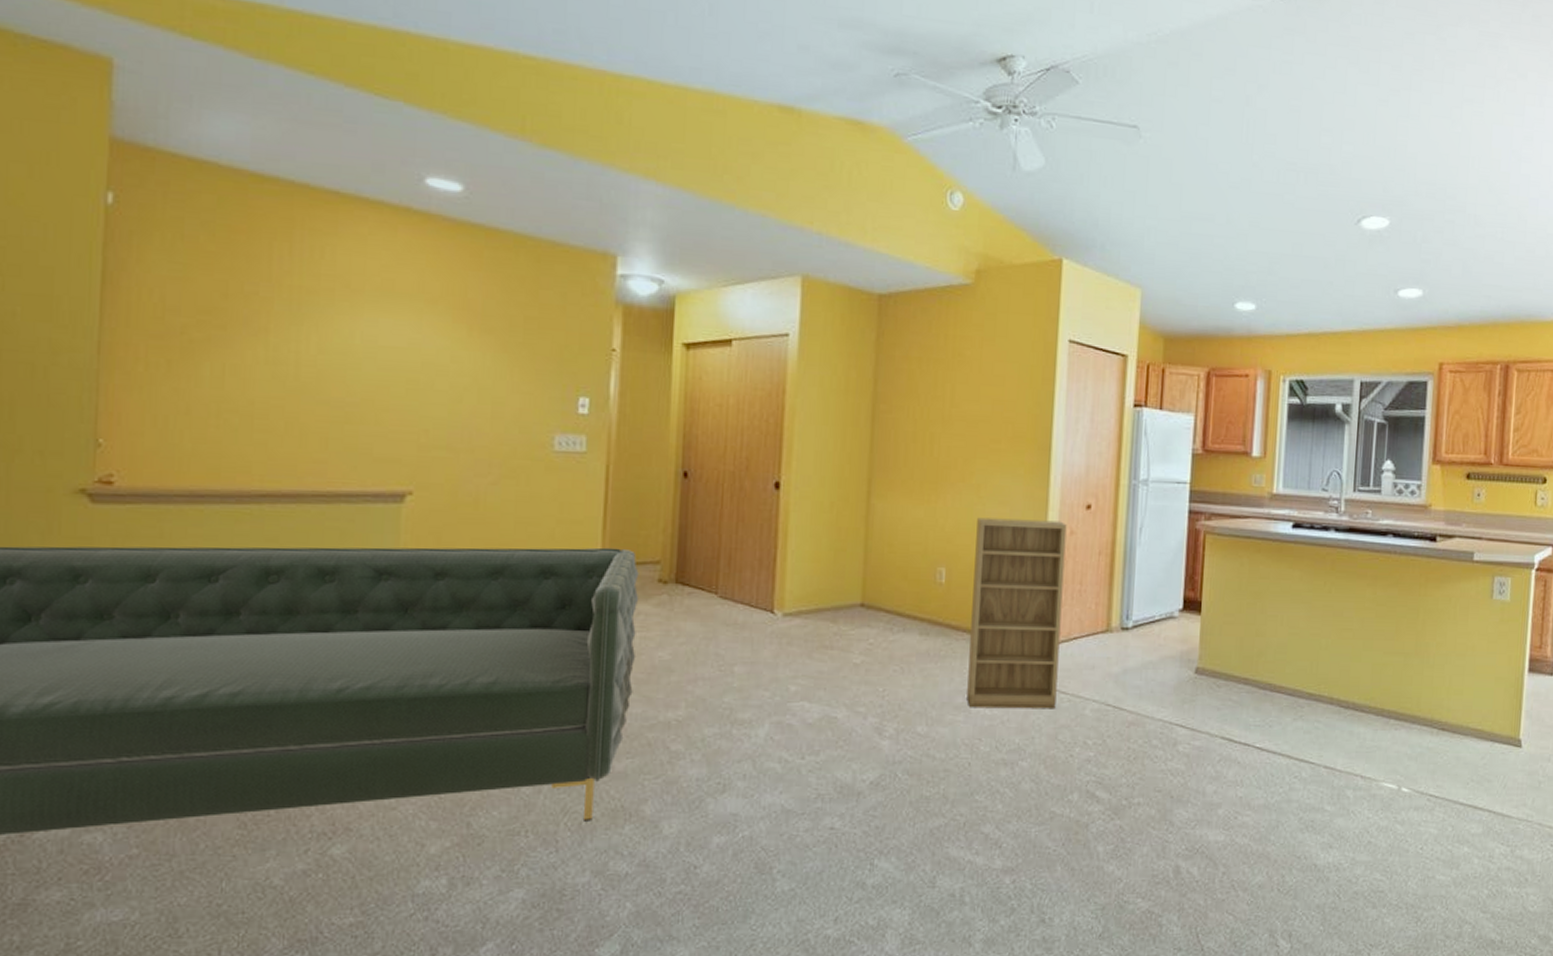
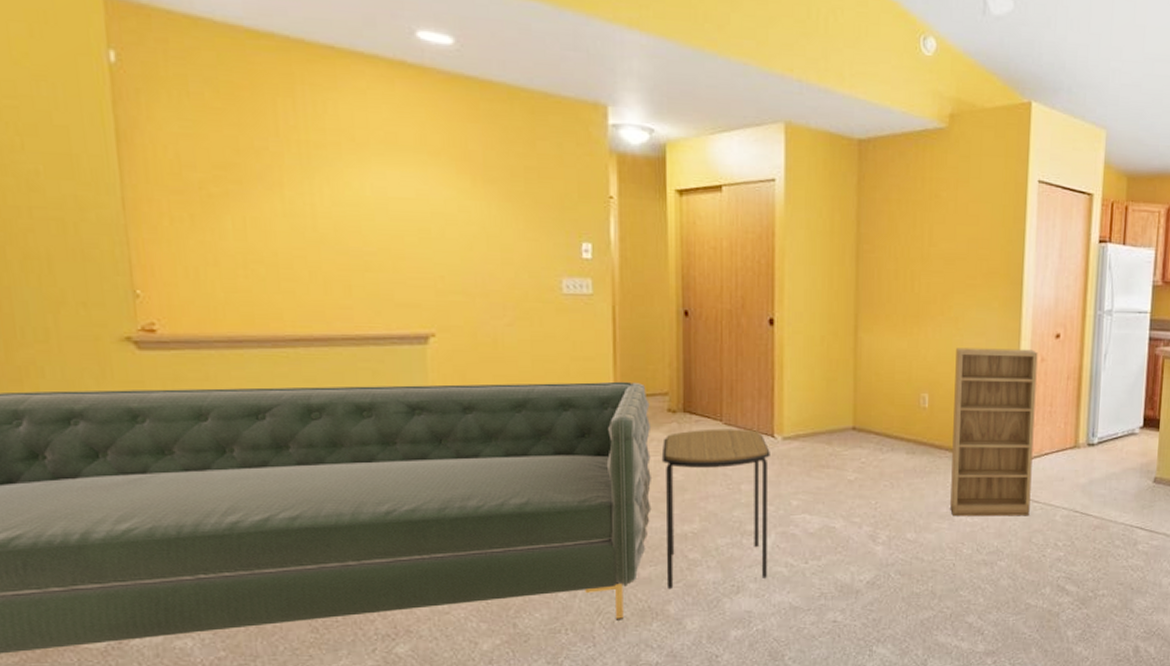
side table: none [643,602,769,786] -> present [661,428,770,590]

